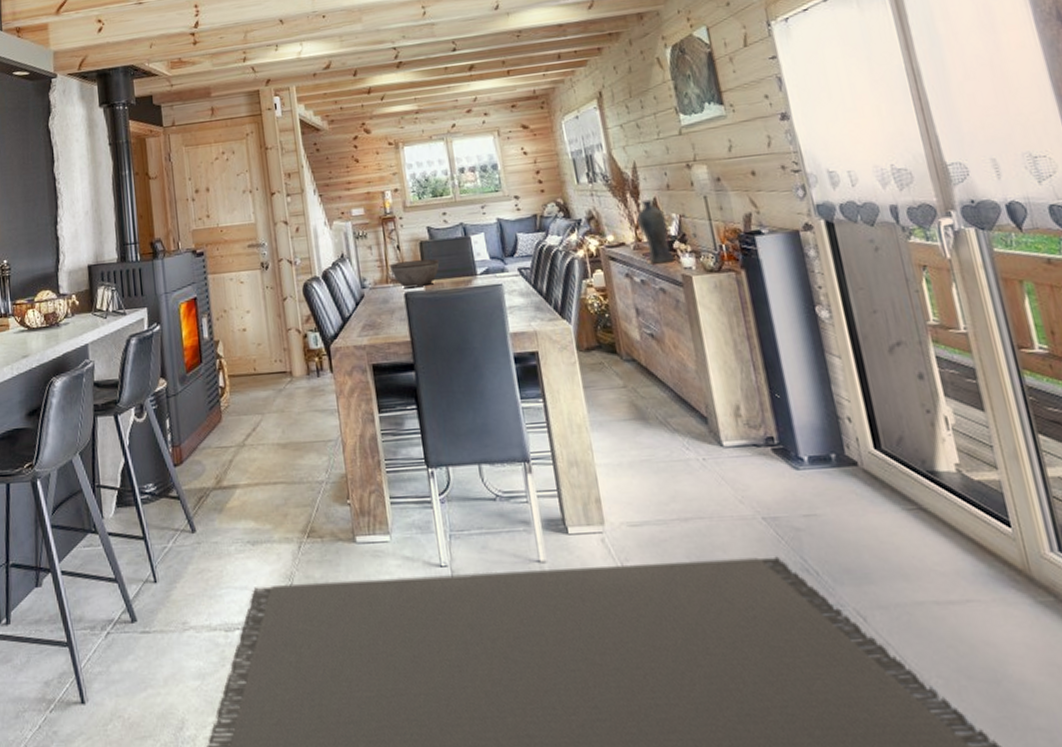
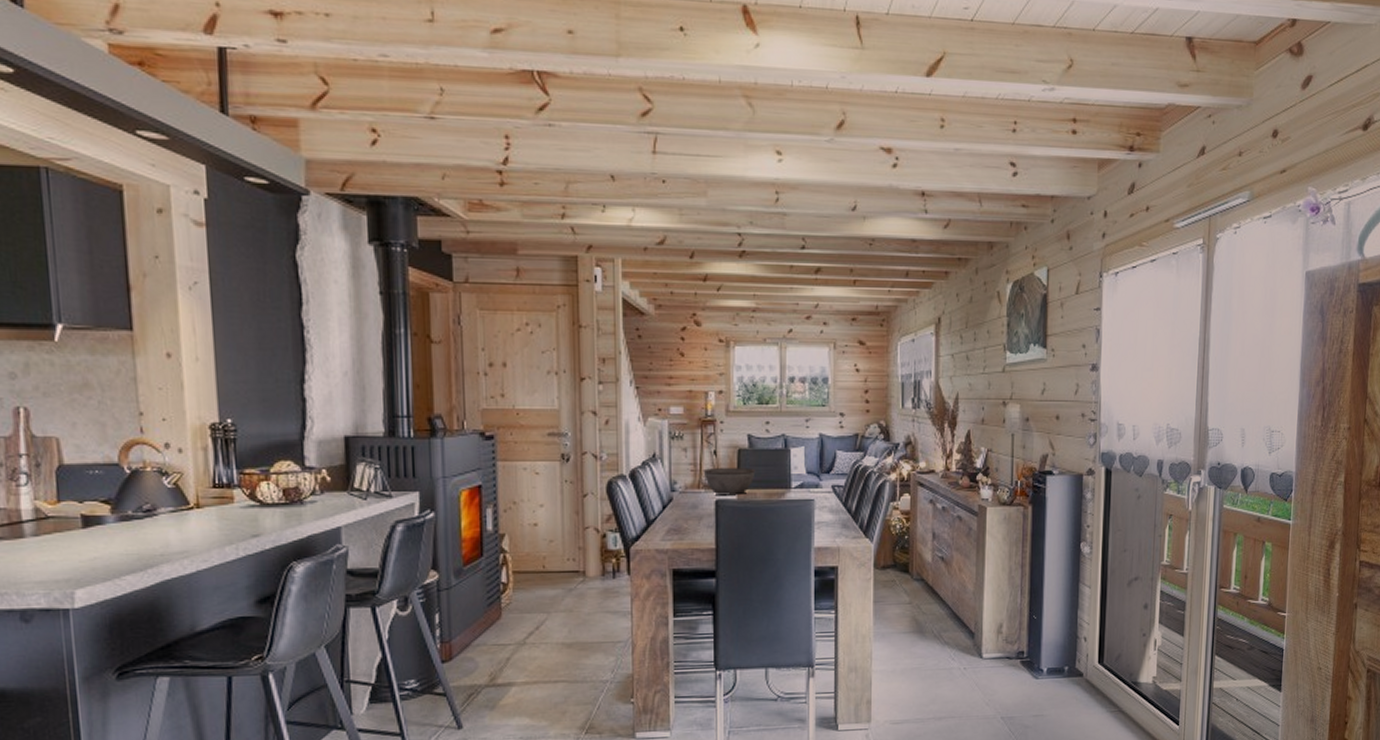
vase: present [637,199,676,266] -> none [950,431,976,495]

